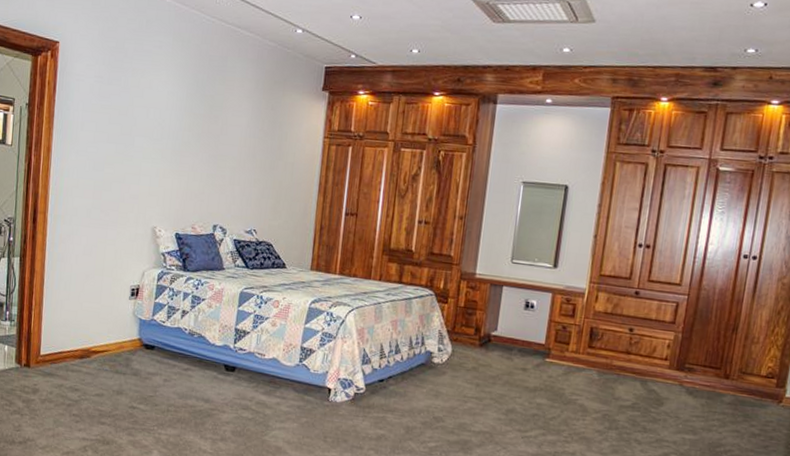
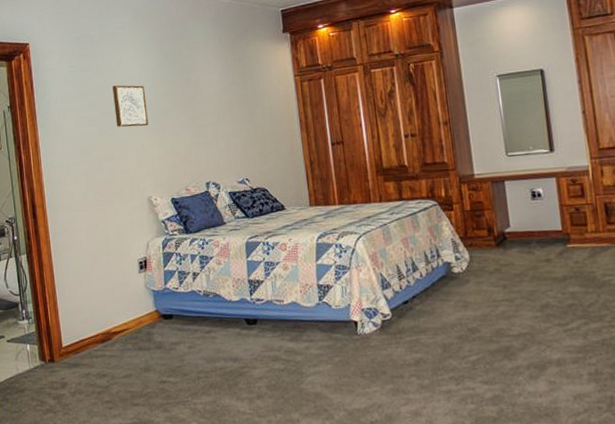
wall art: none [134,106,170,155] -> present [112,85,149,127]

